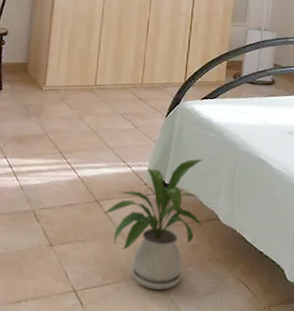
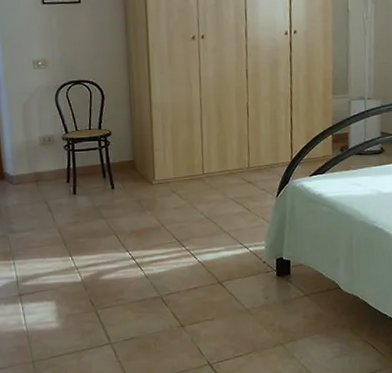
house plant: present [102,159,203,290] -> none [226,234,325,357]

